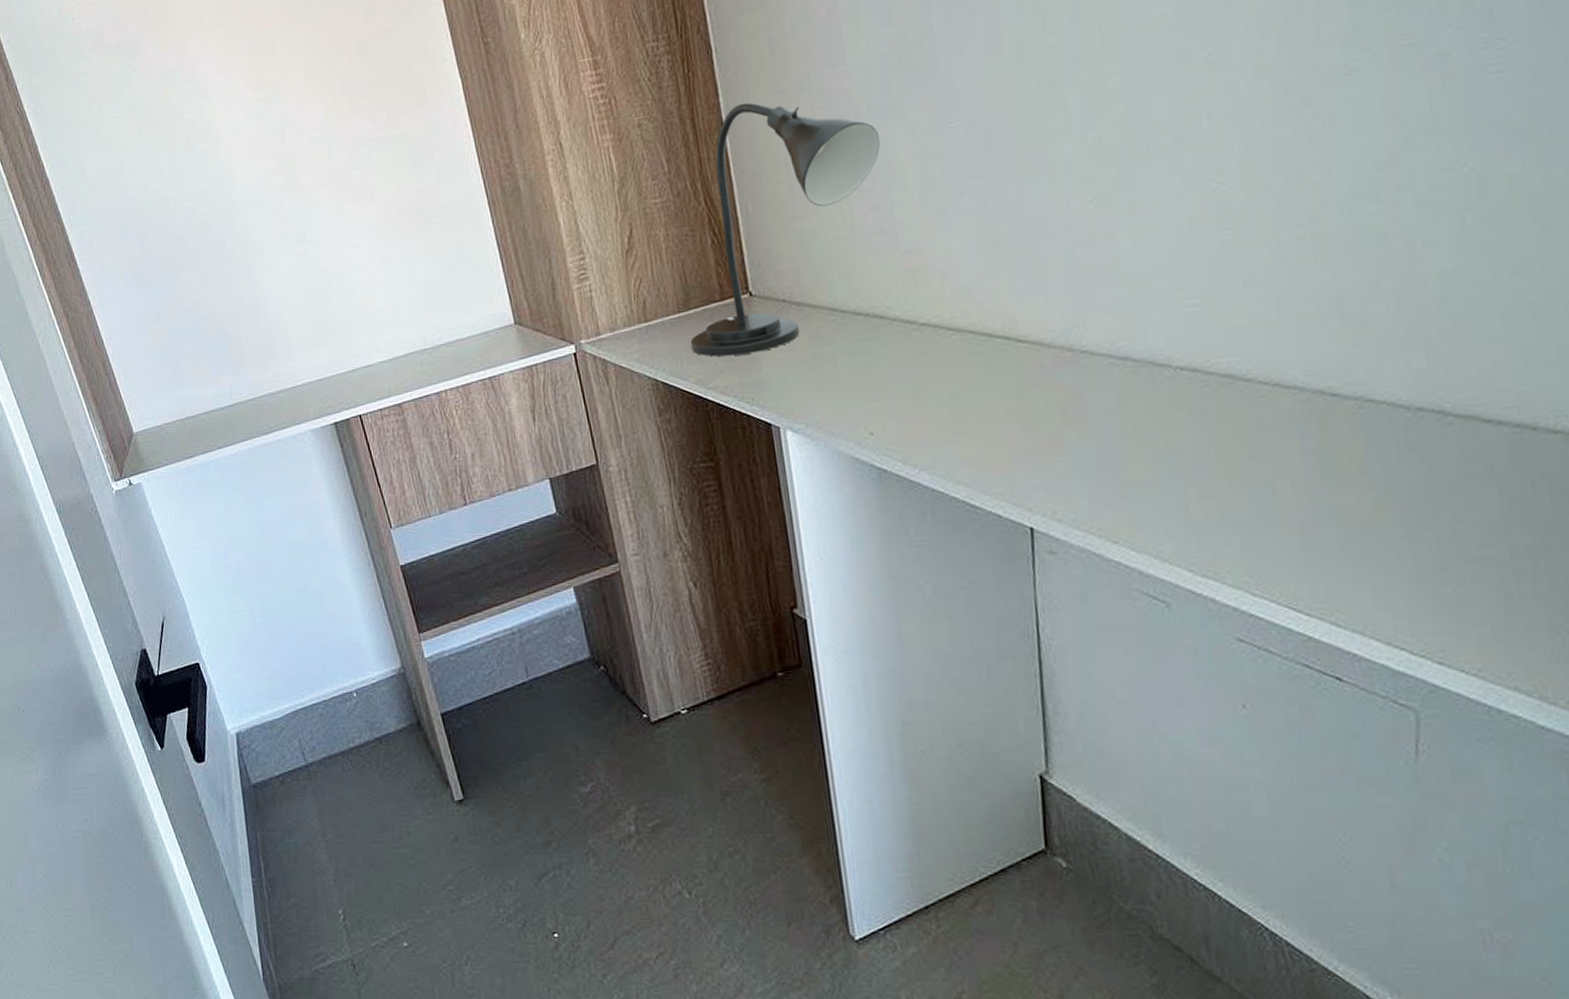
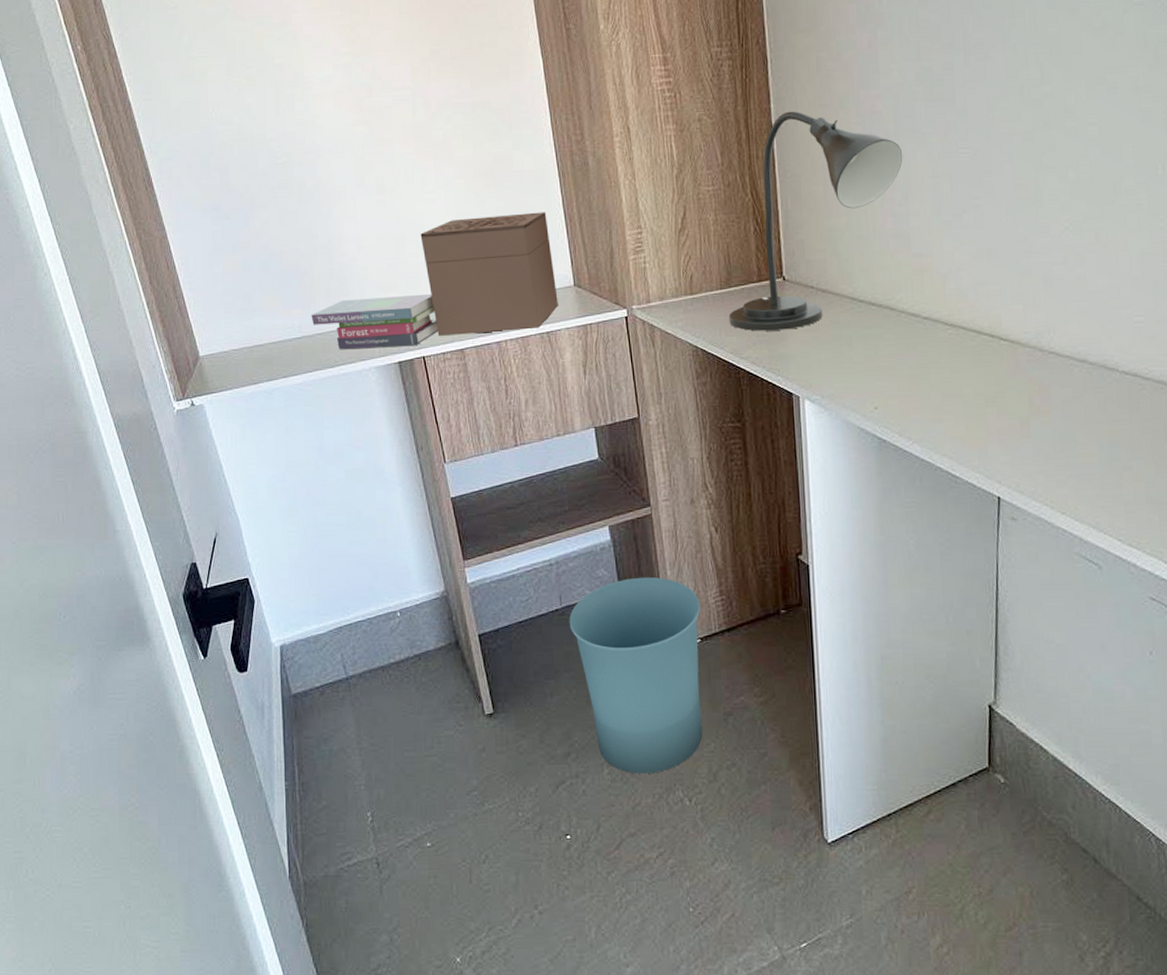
books: none [241,346,373,415] -> present [311,293,438,350]
decorative box: none [346,246,499,391] -> present [420,212,558,336]
waste bin: none [537,641,699,864] -> present [569,576,703,774]

